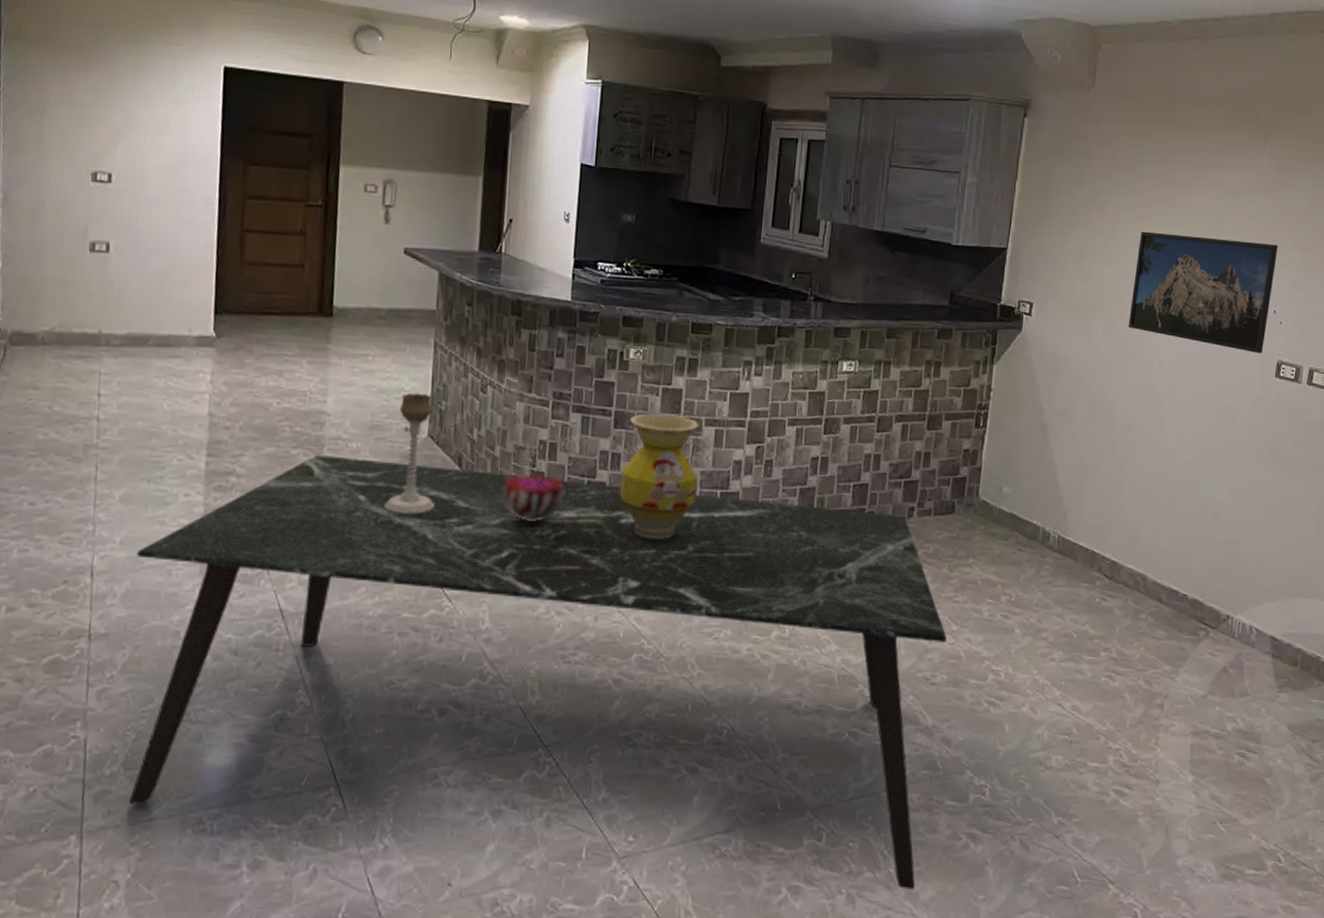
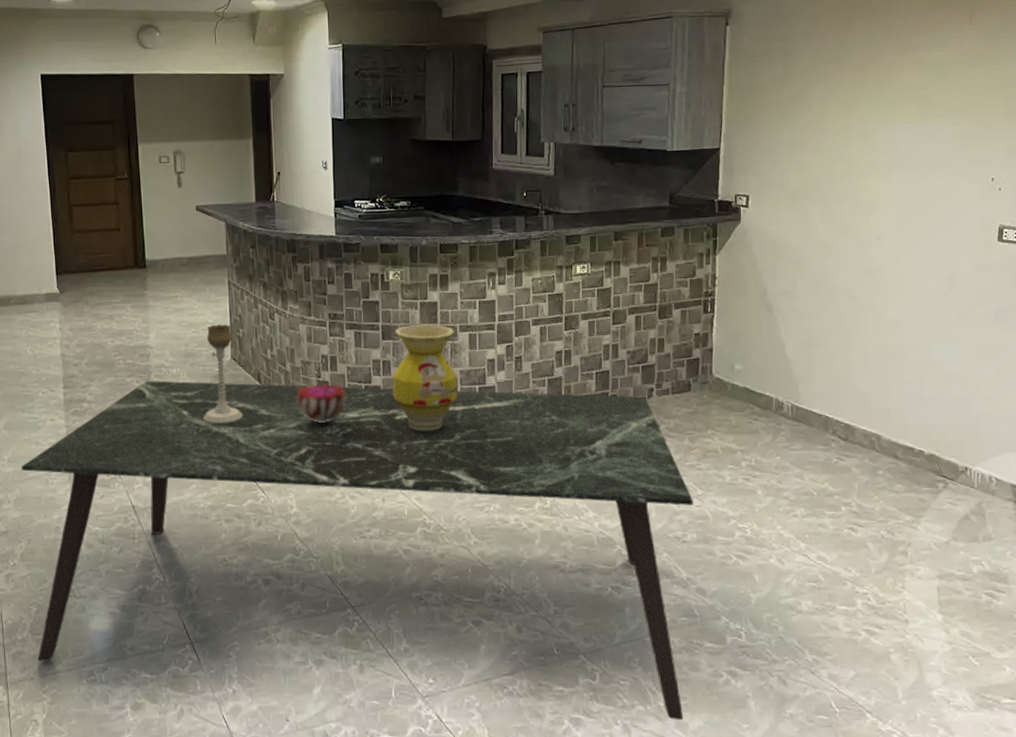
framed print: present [1128,231,1278,354] -> none [844,115,992,221]

